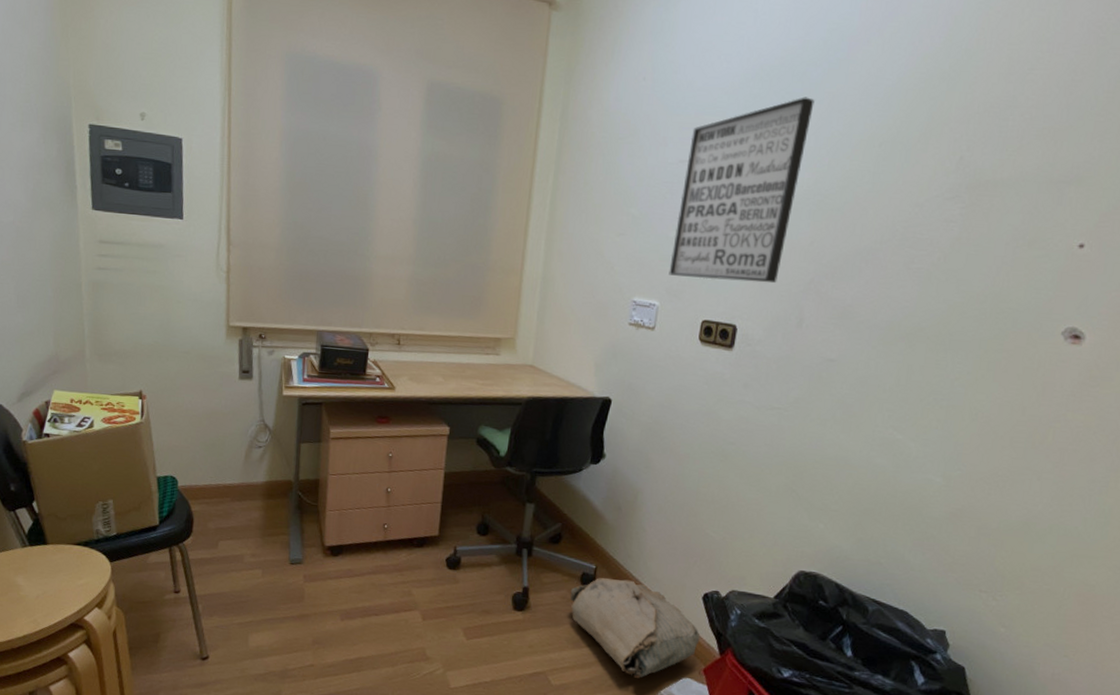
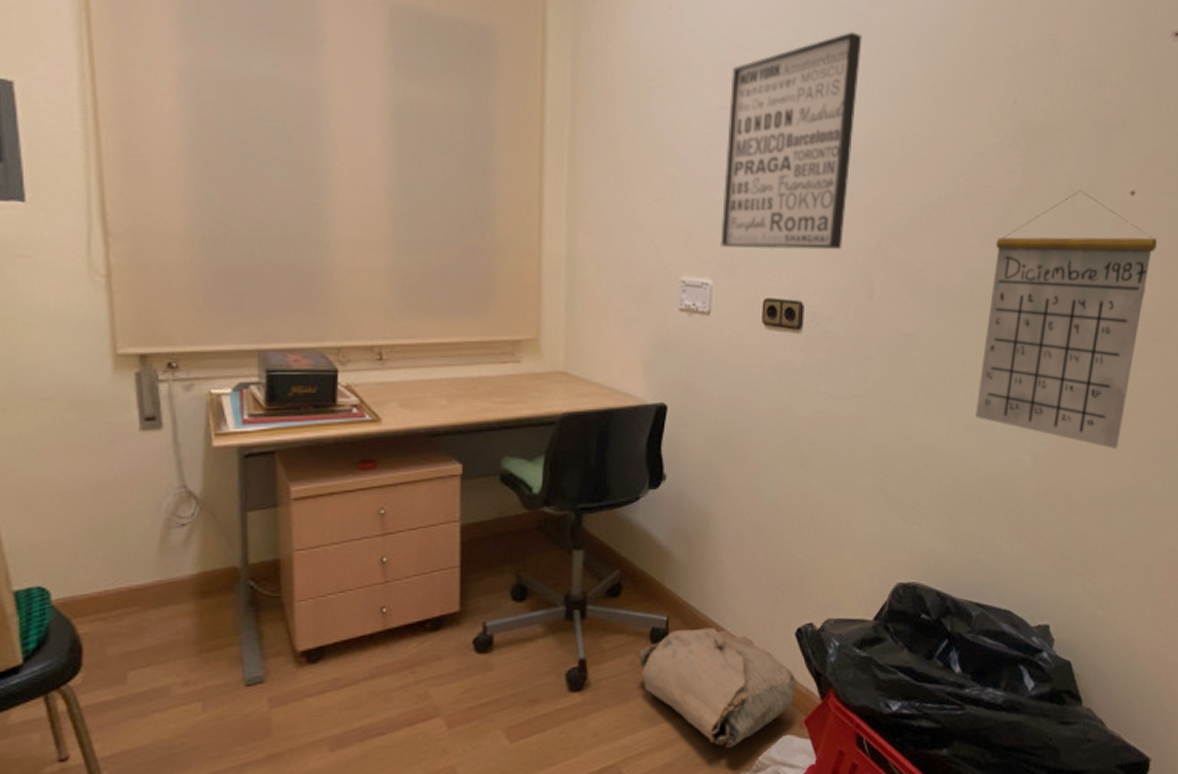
calendar: none [891,241,1105,483] -> present [976,190,1158,450]

